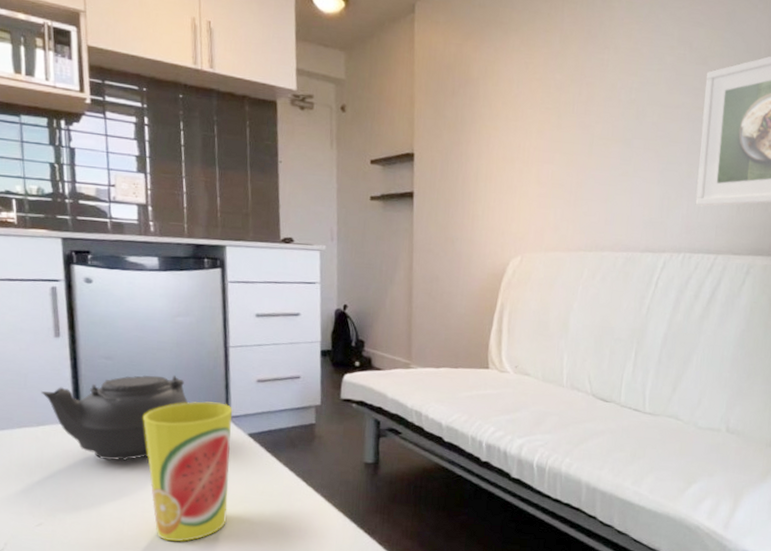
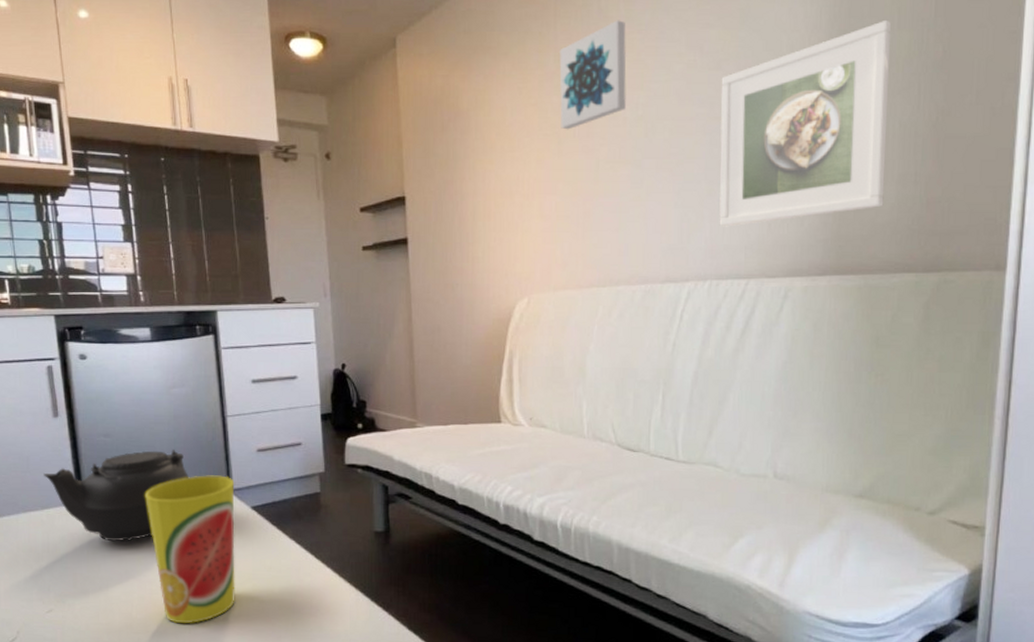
wall art: none [561,10,626,106] -> present [559,20,626,130]

